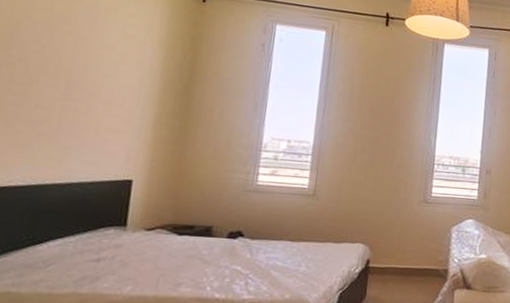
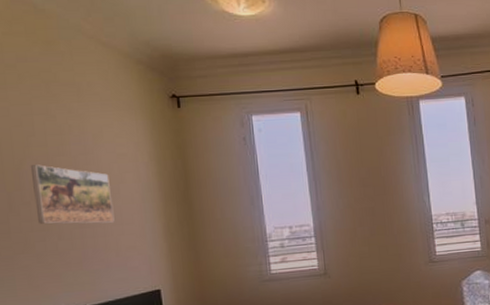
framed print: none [18,26,111,101] -> present [30,164,115,224]

